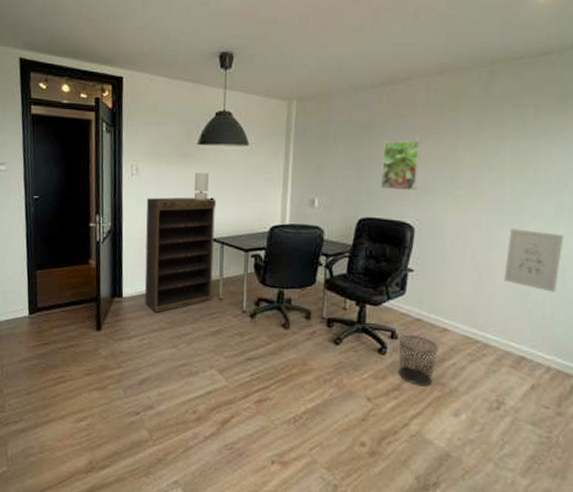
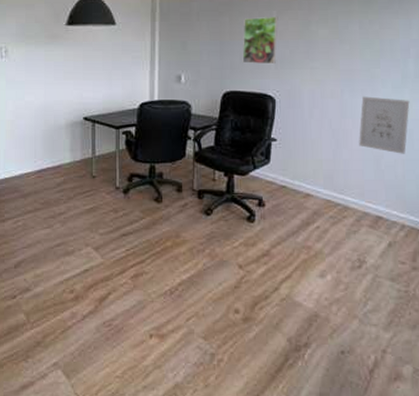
bookshelf: present [145,197,217,313] -> none [16,77,86,194]
table lamp: present [194,172,214,200] -> none [63,53,84,79]
waste bin: present [398,334,439,387] -> none [265,201,304,251]

